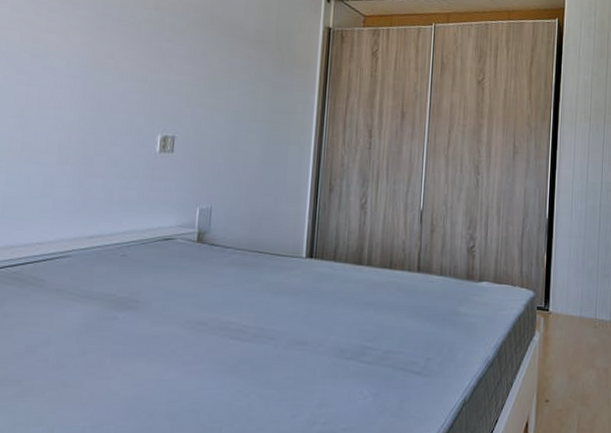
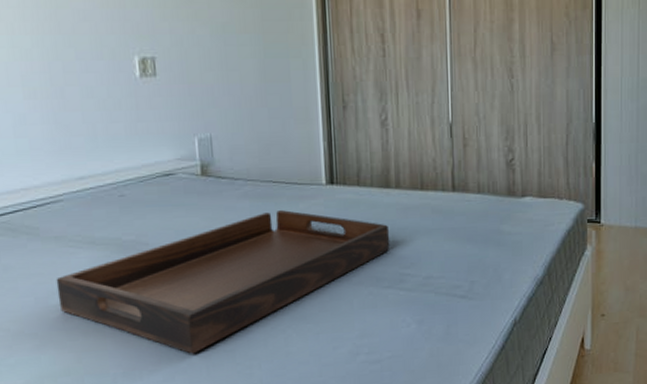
serving tray: none [47,279,358,412] -> present [56,210,390,354]

